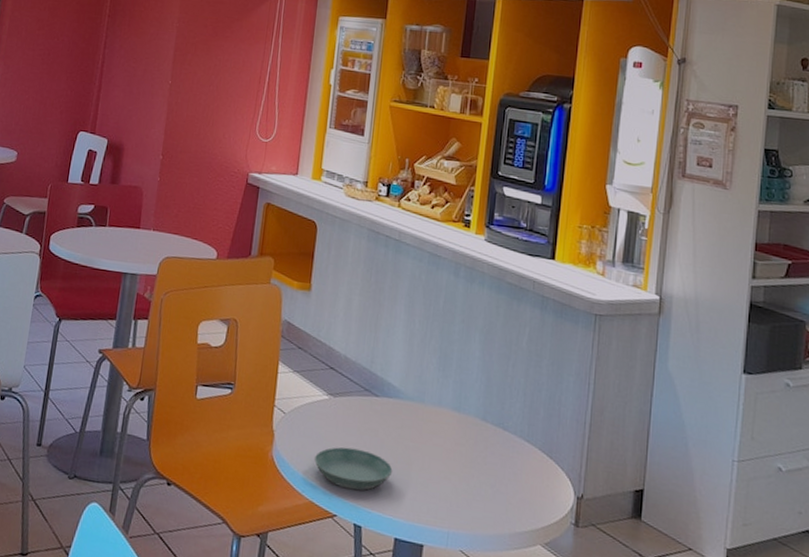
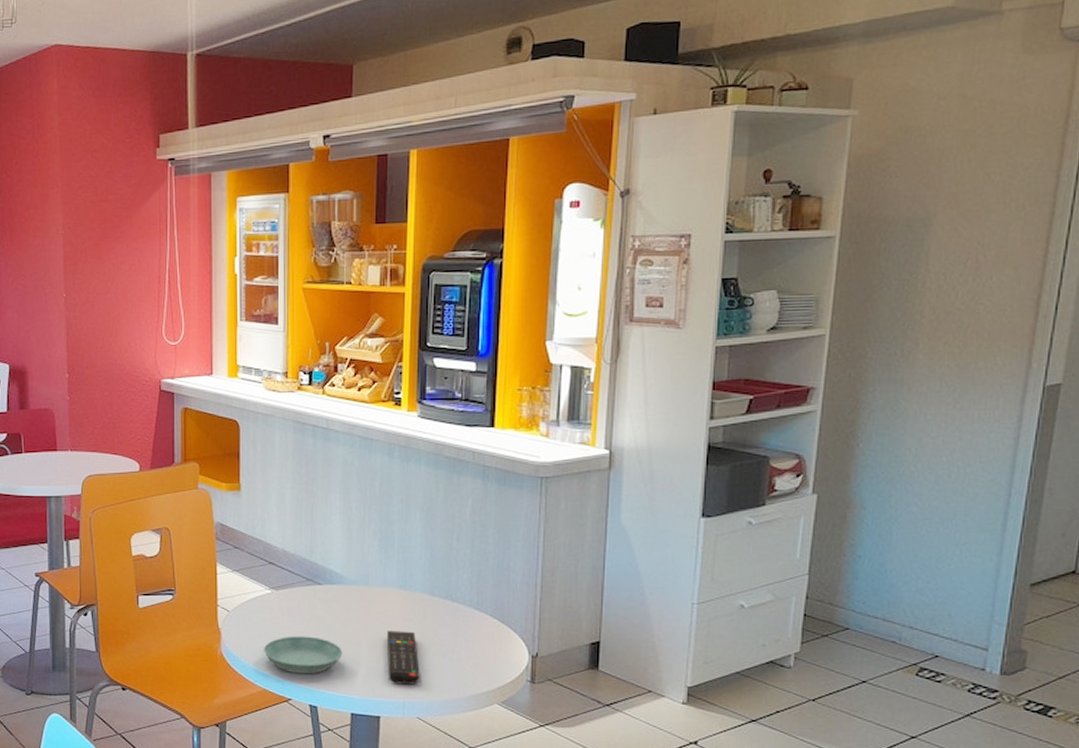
remote control: none [435,453,467,514] -> present [386,630,420,685]

